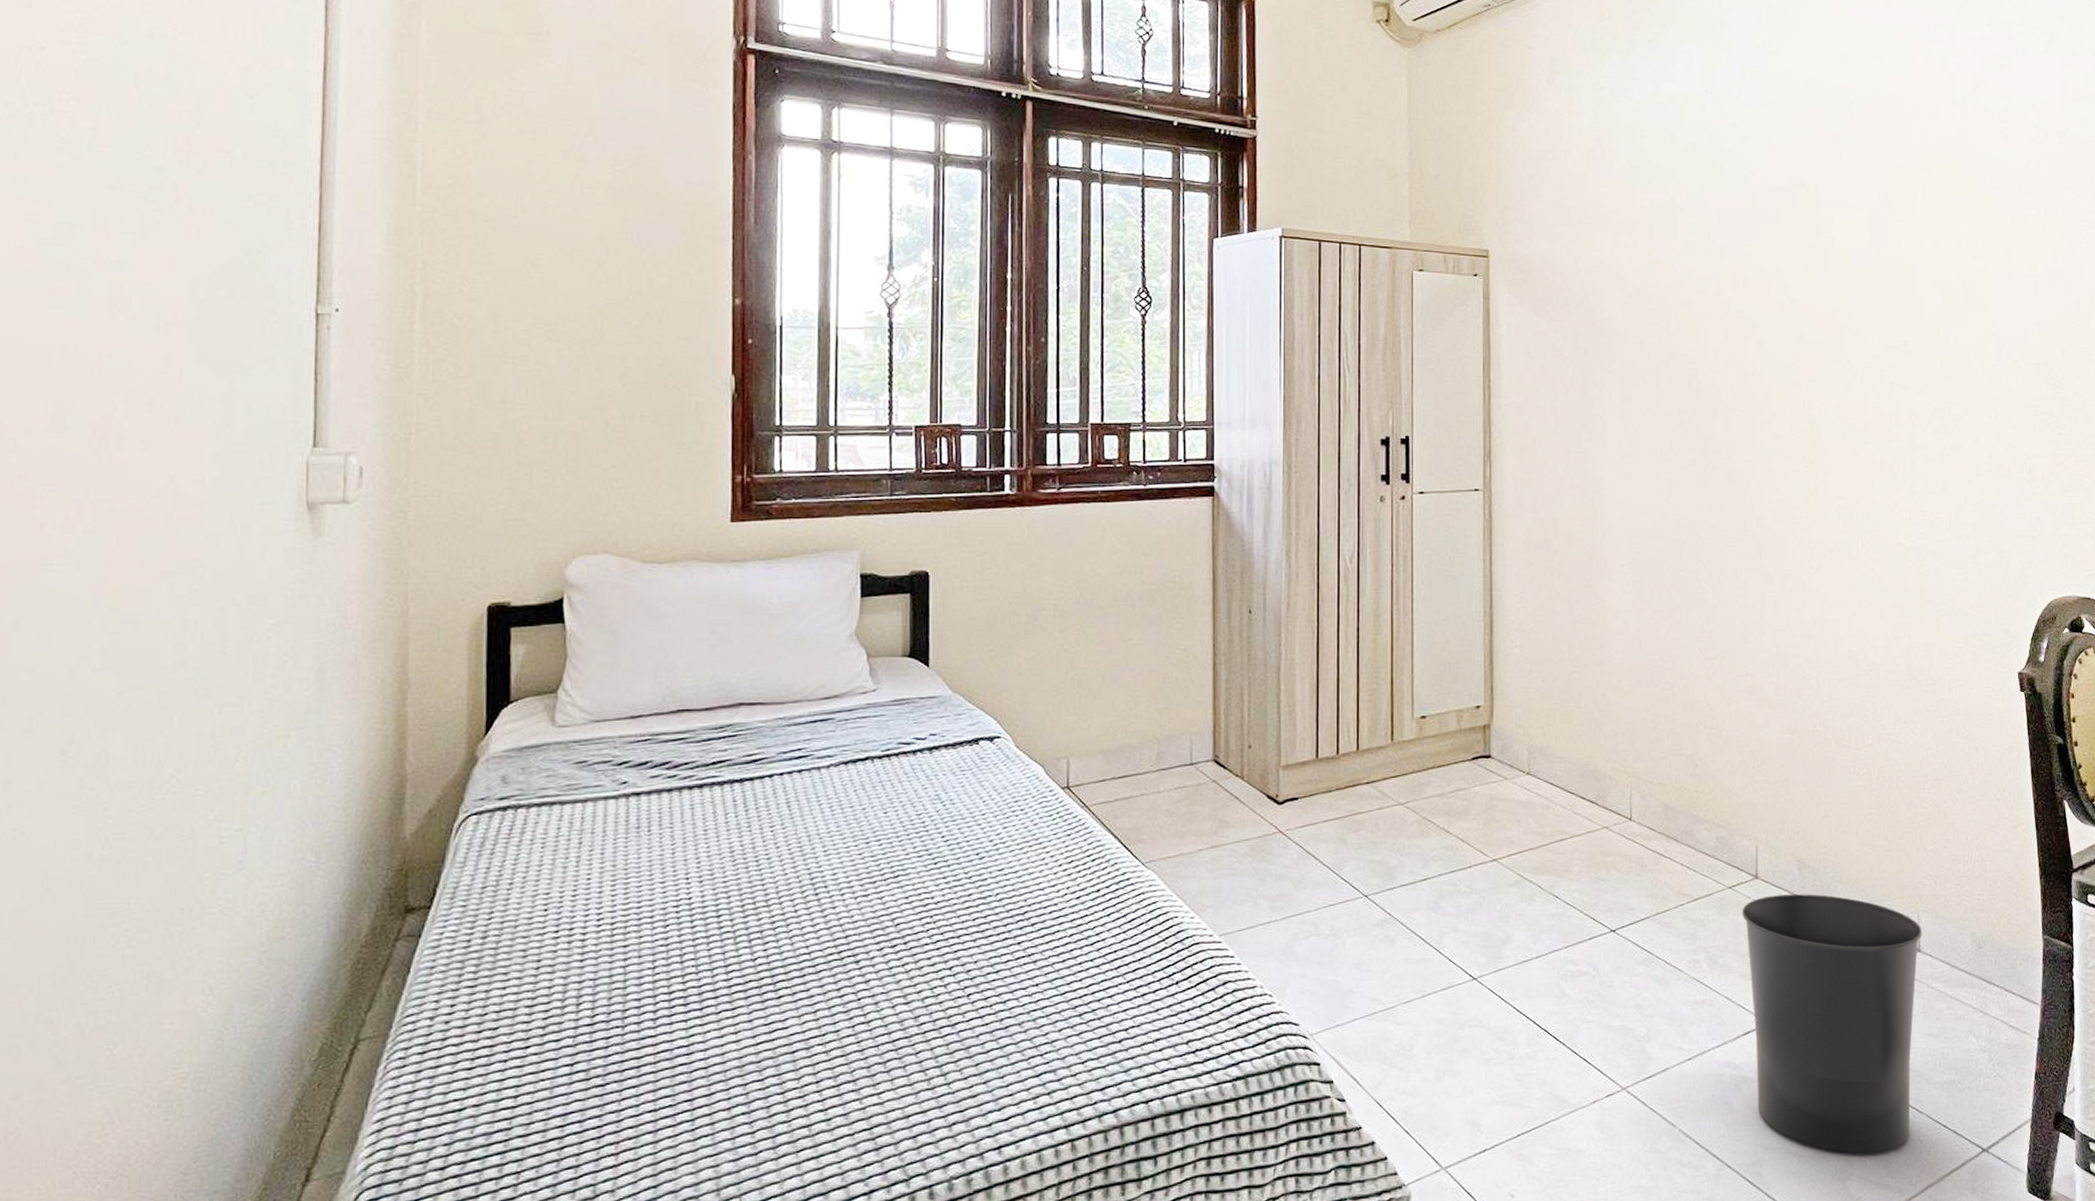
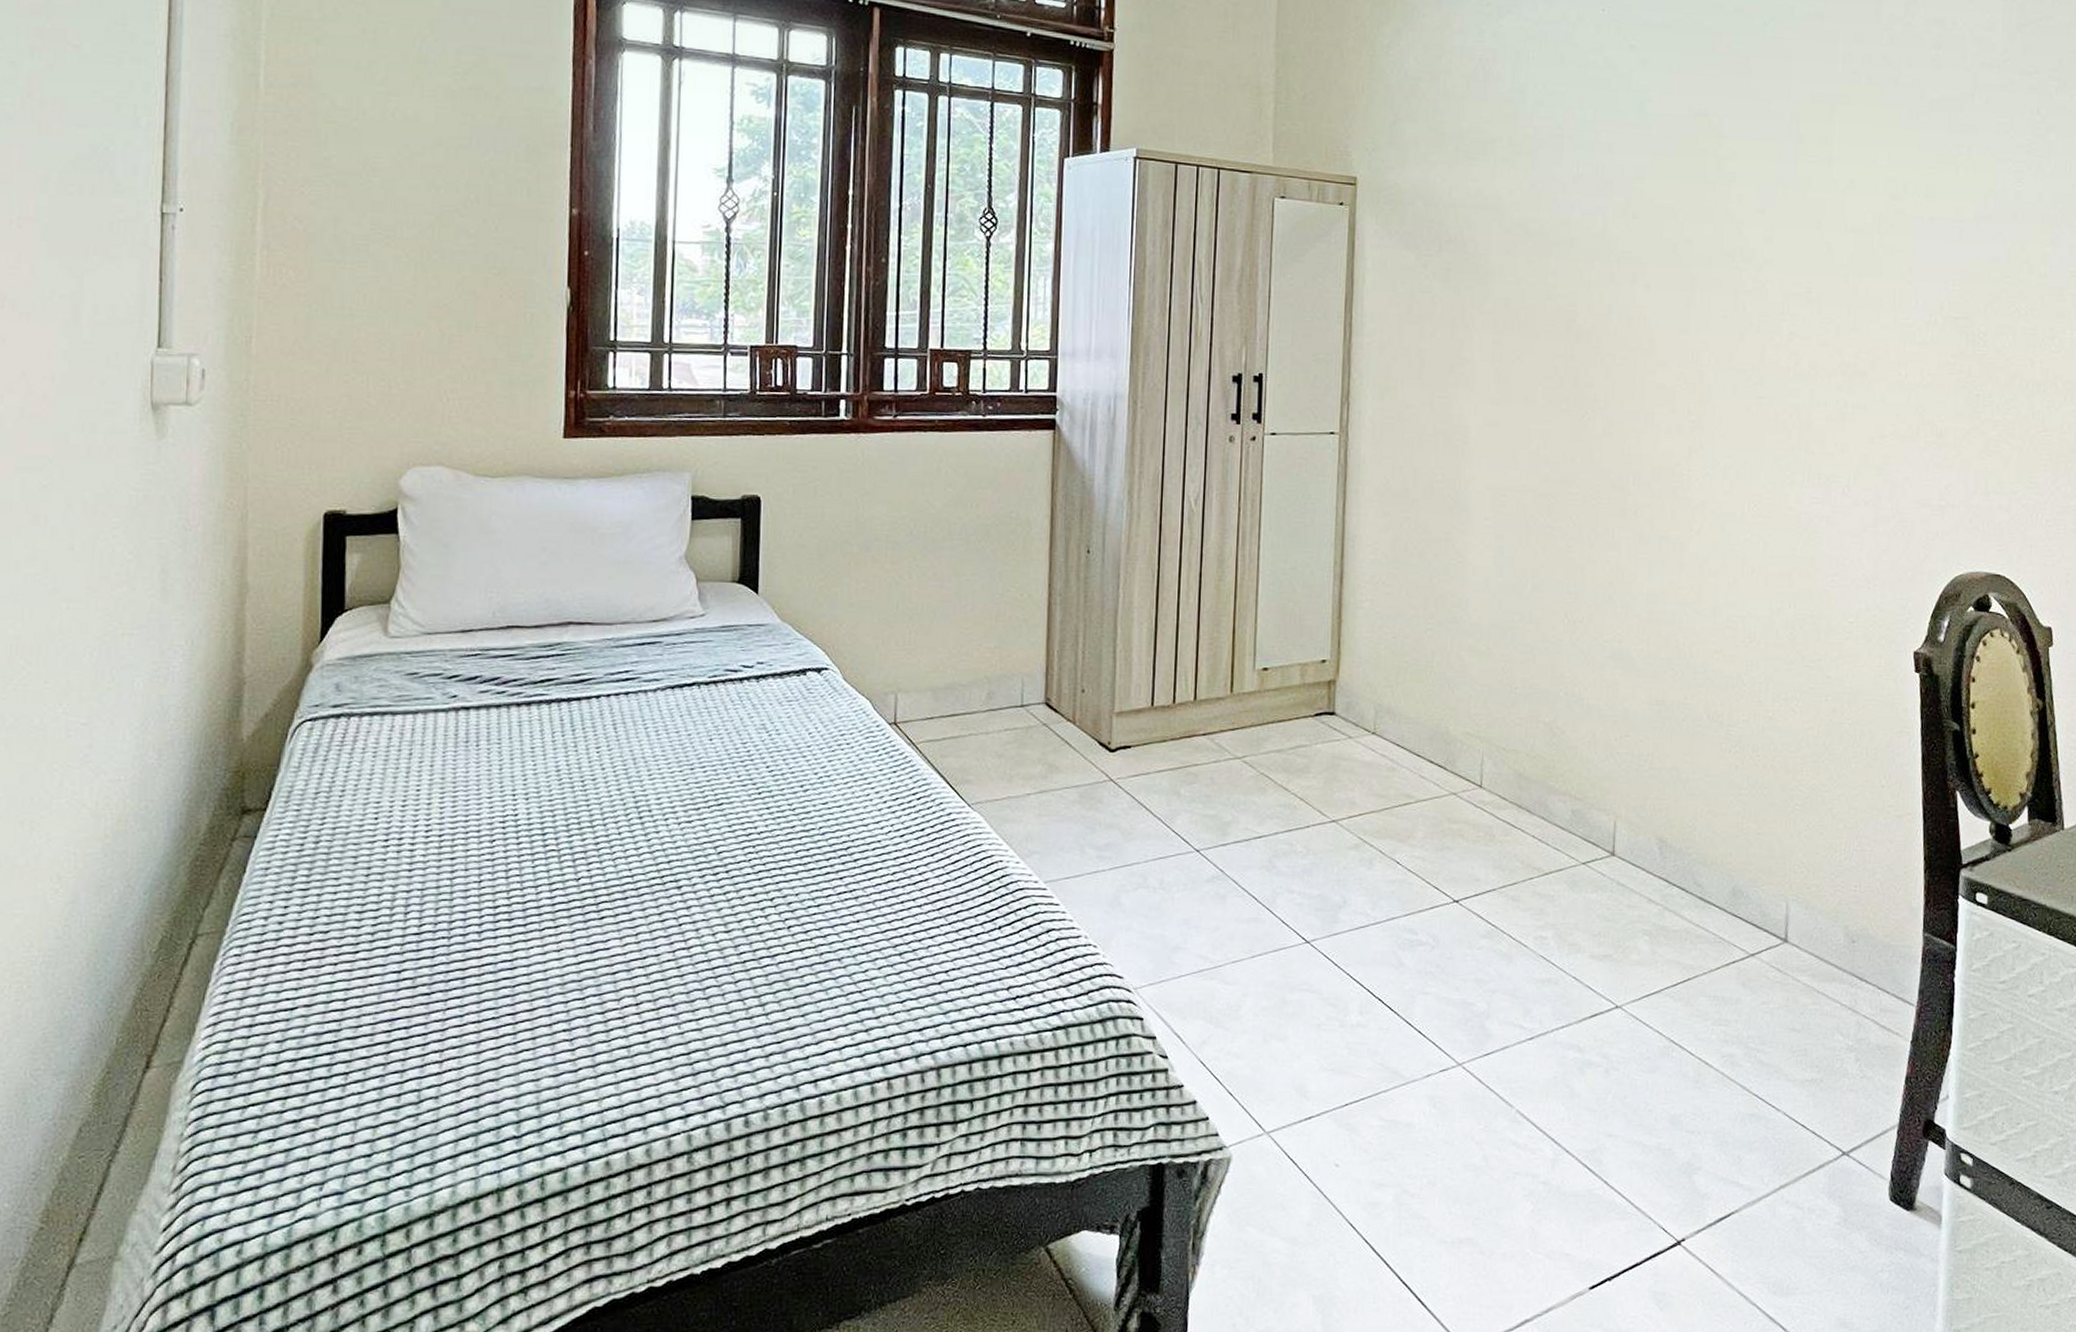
waste bin: present [1741,894,1922,1154] -> none [1595,874,1790,1148]

